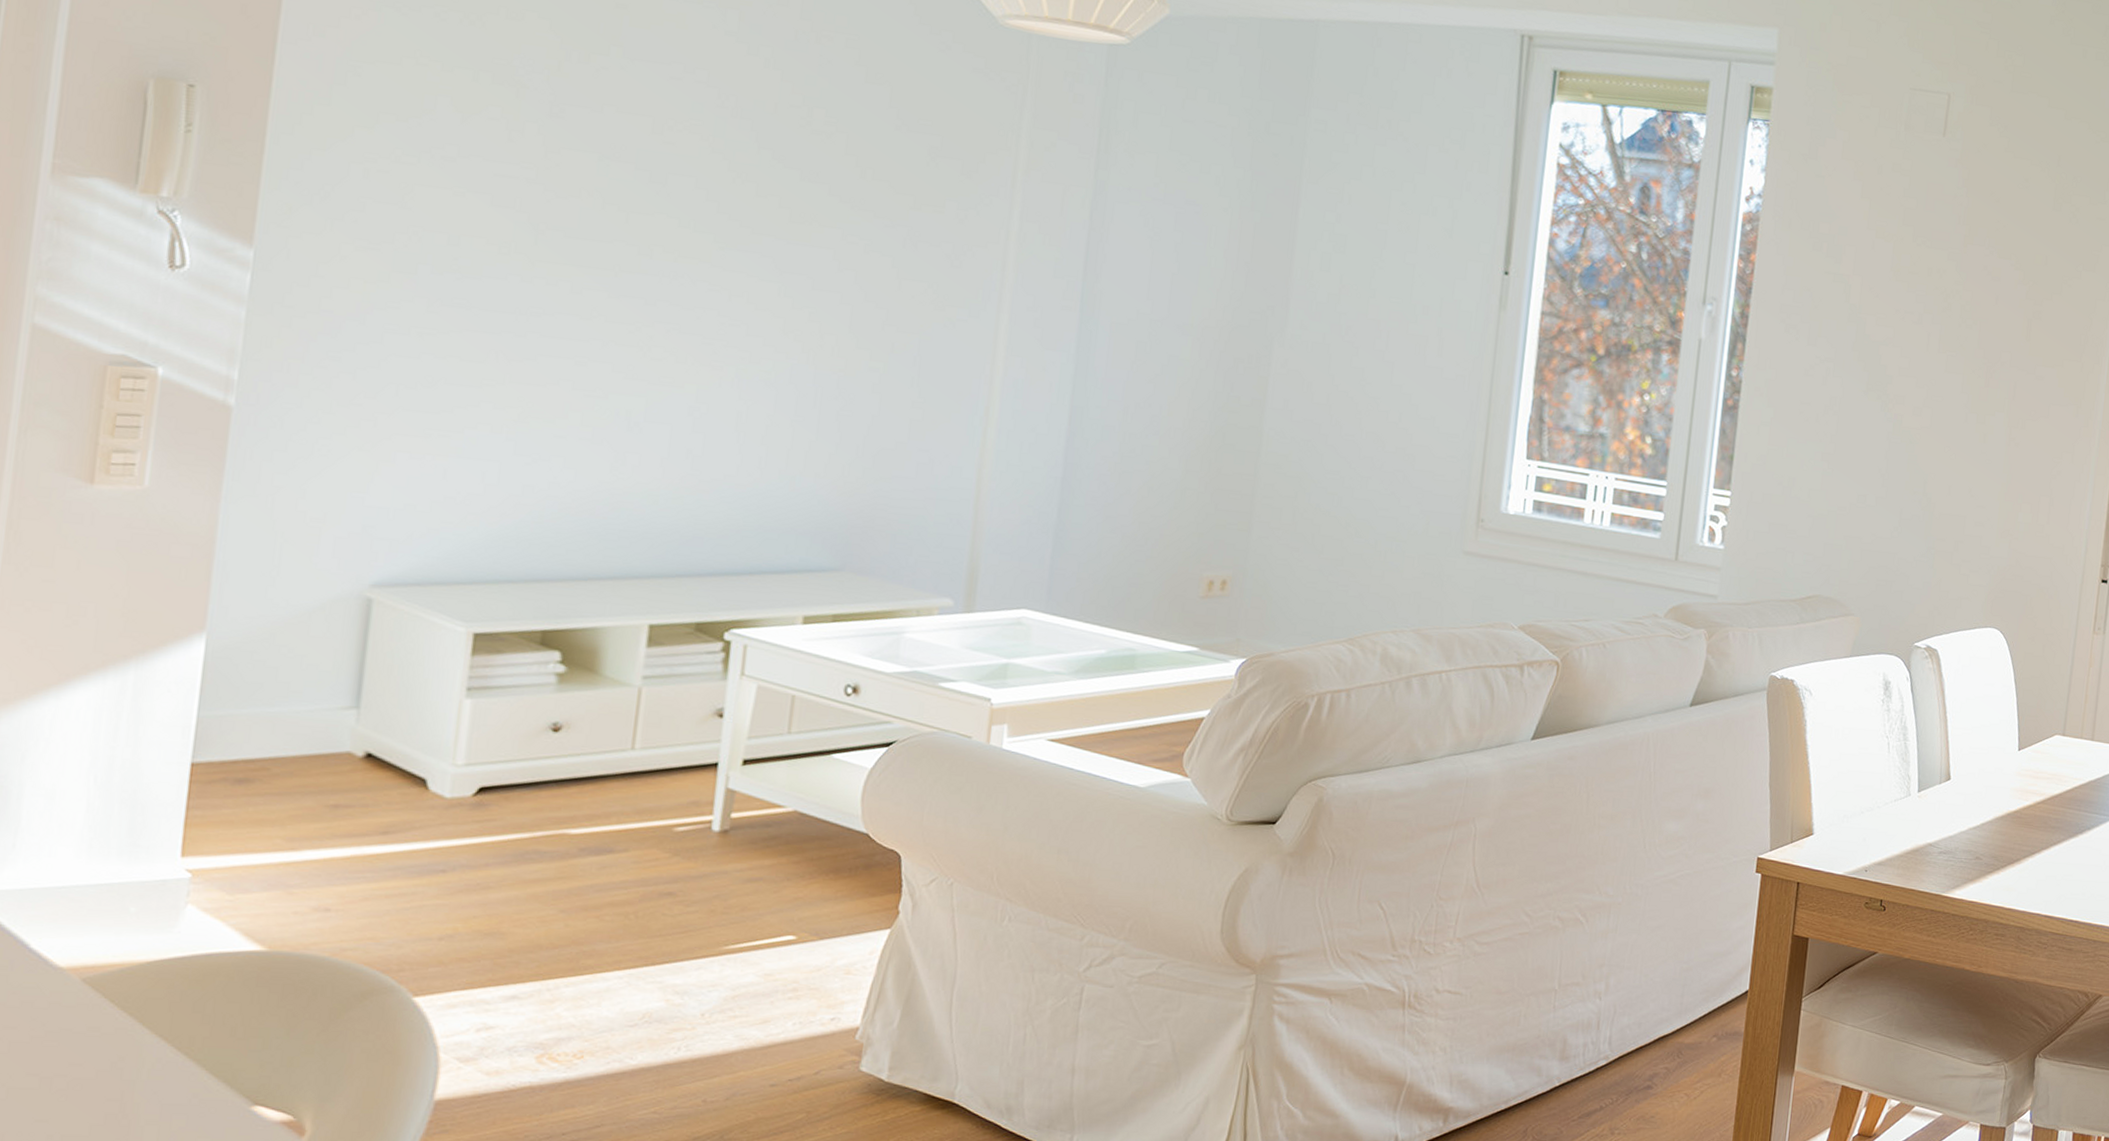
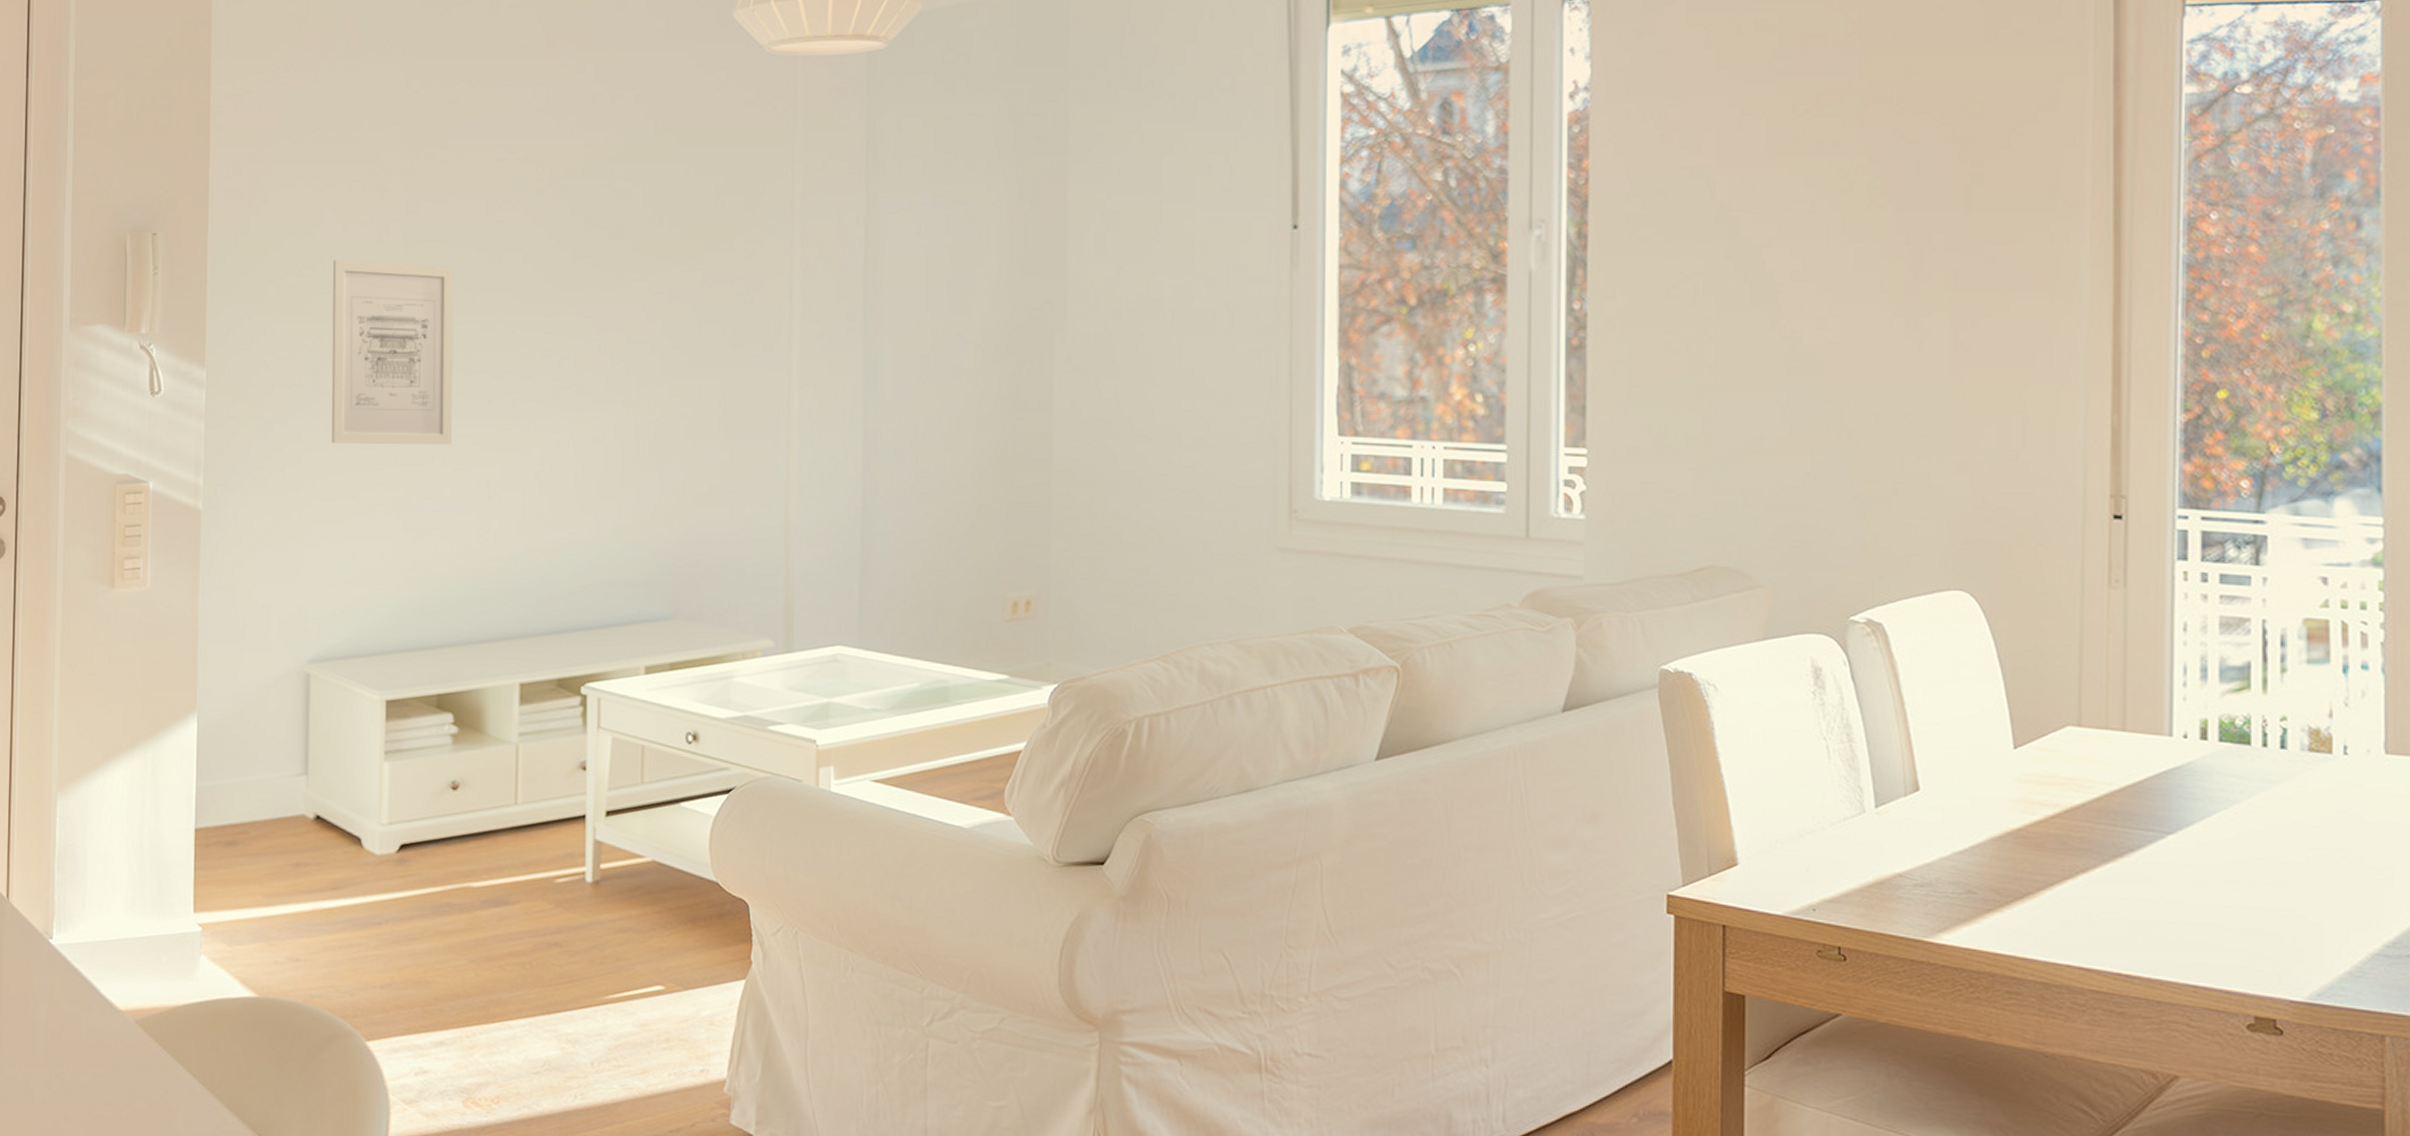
wall art: none [425,152,605,369] -> present [331,260,454,445]

